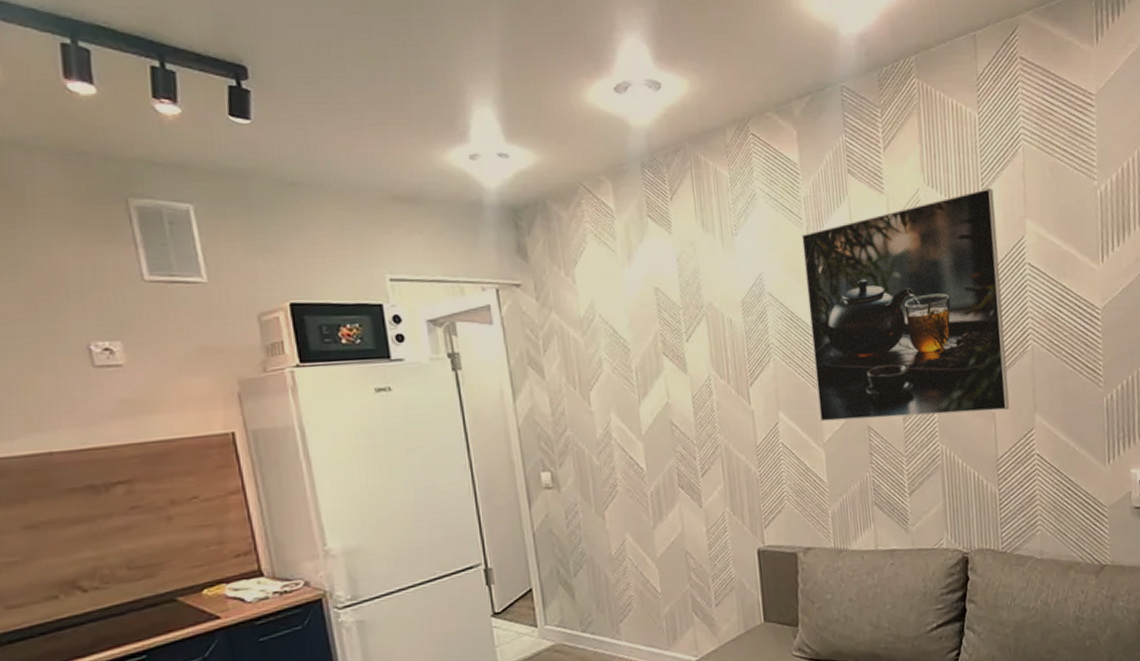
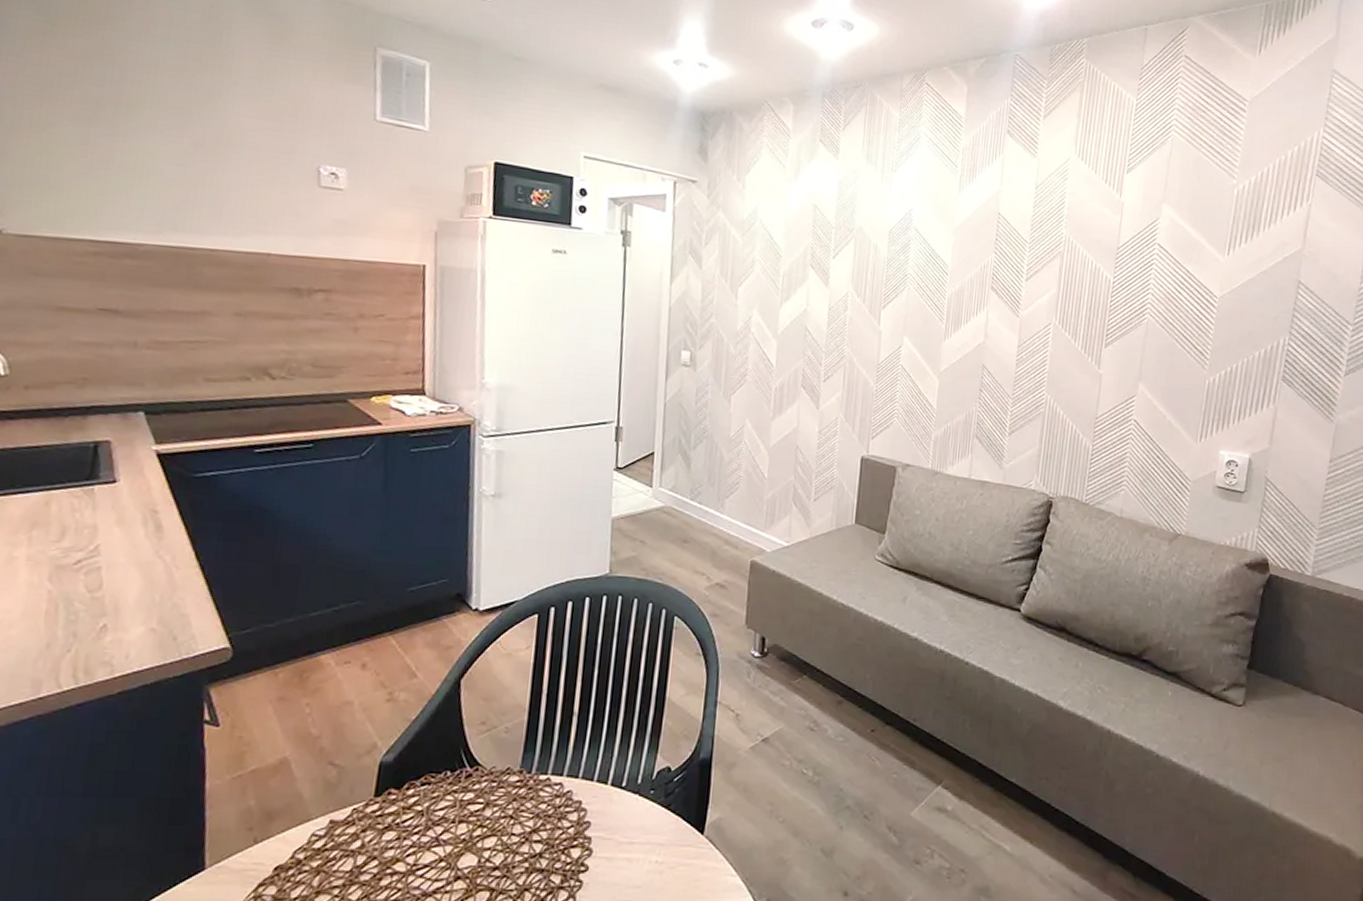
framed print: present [801,188,1010,422] -> none [939,169,1138,374]

